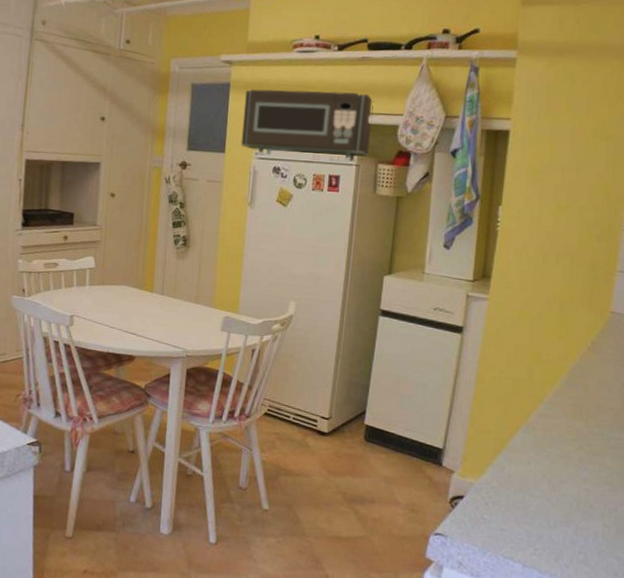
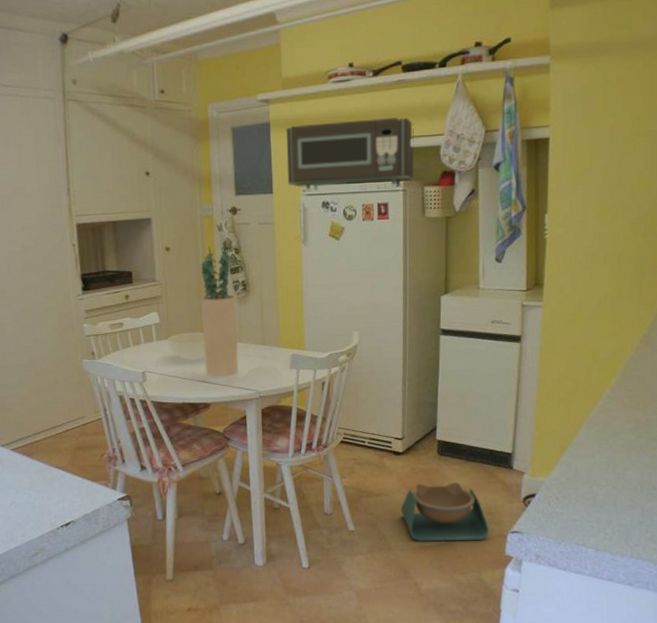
bowl: none [99,281,138,310] -> present [167,331,205,360]
vase: none [134,192,175,331] -> present [201,239,239,377]
pet bowl: none [319,468,411,539] -> present [400,482,489,542]

